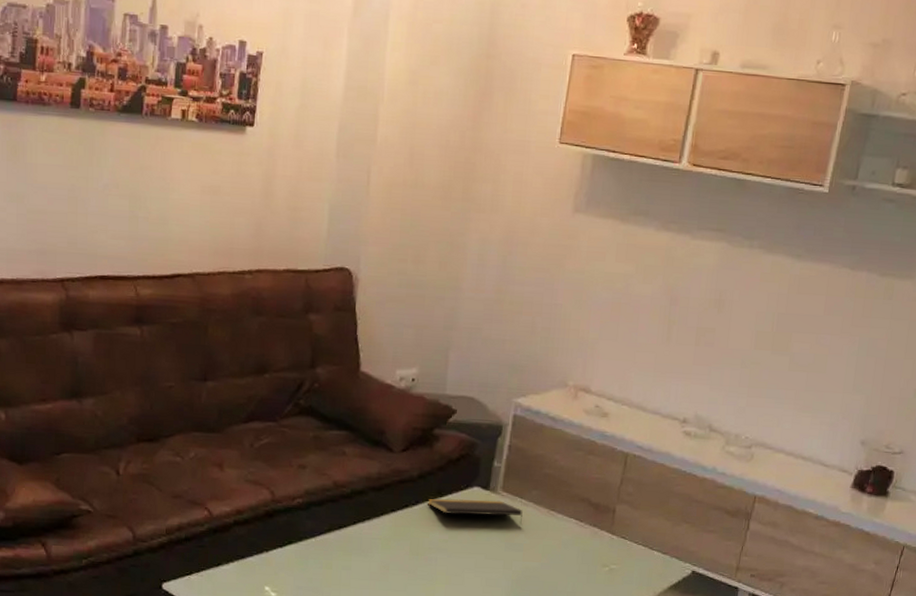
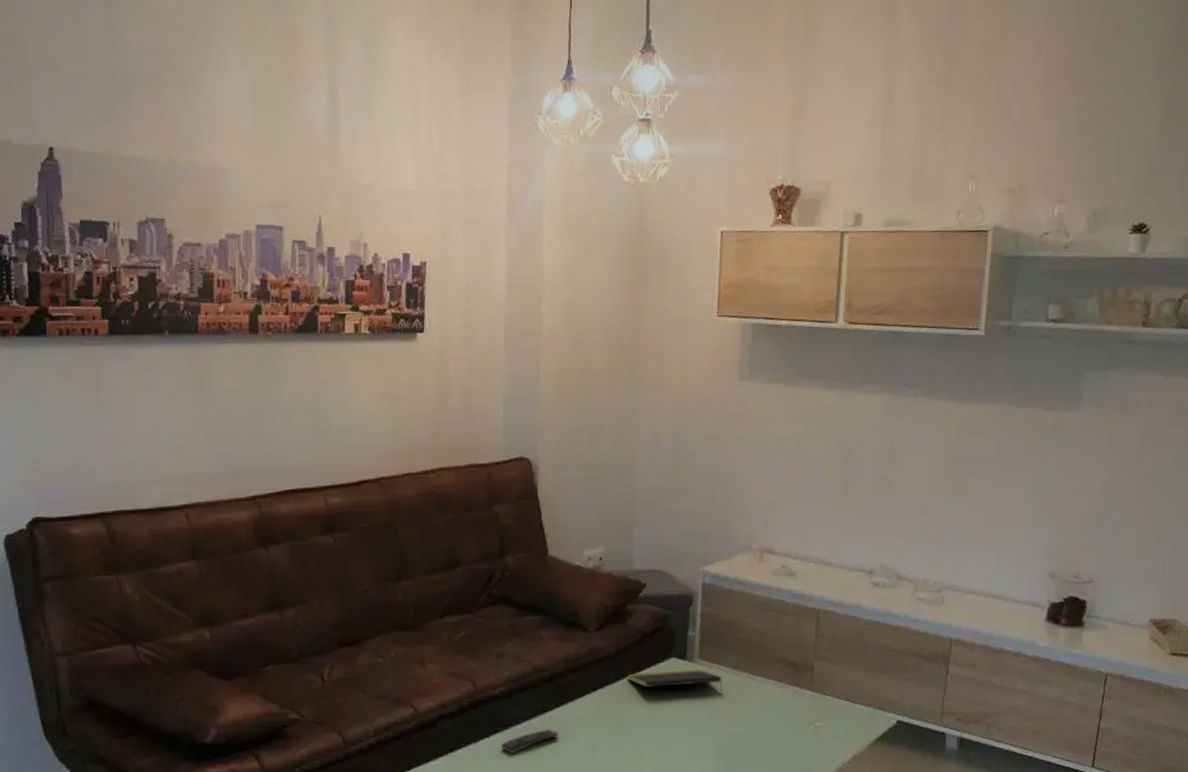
remote control: none [293,546,354,567] -> present [501,730,559,754]

